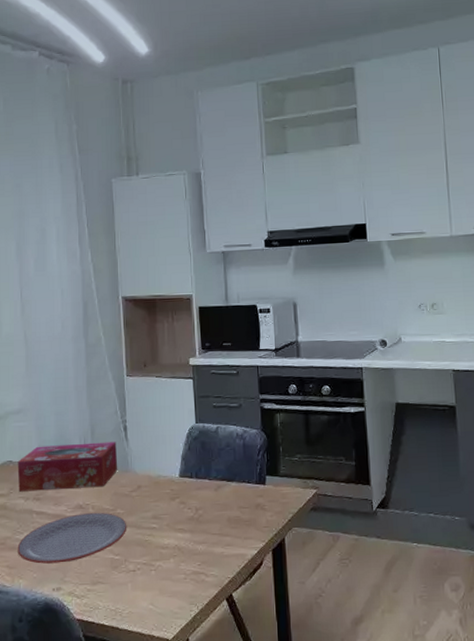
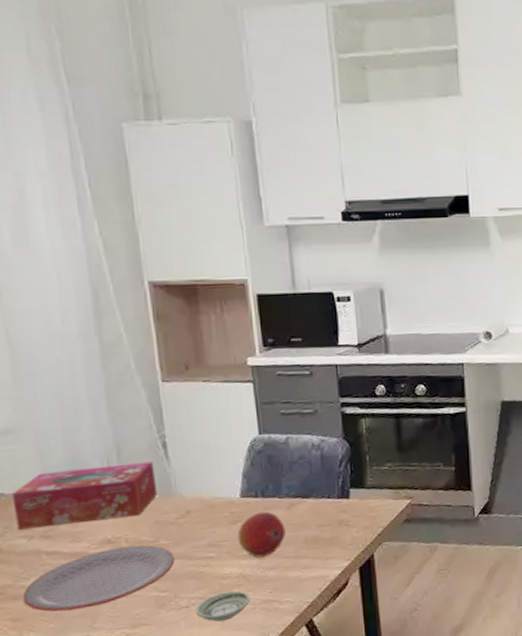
saucer: none [140,560,183,587] -> present [195,590,250,622]
fruit: none [175,491,213,532] -> present [237,511,286,558]

